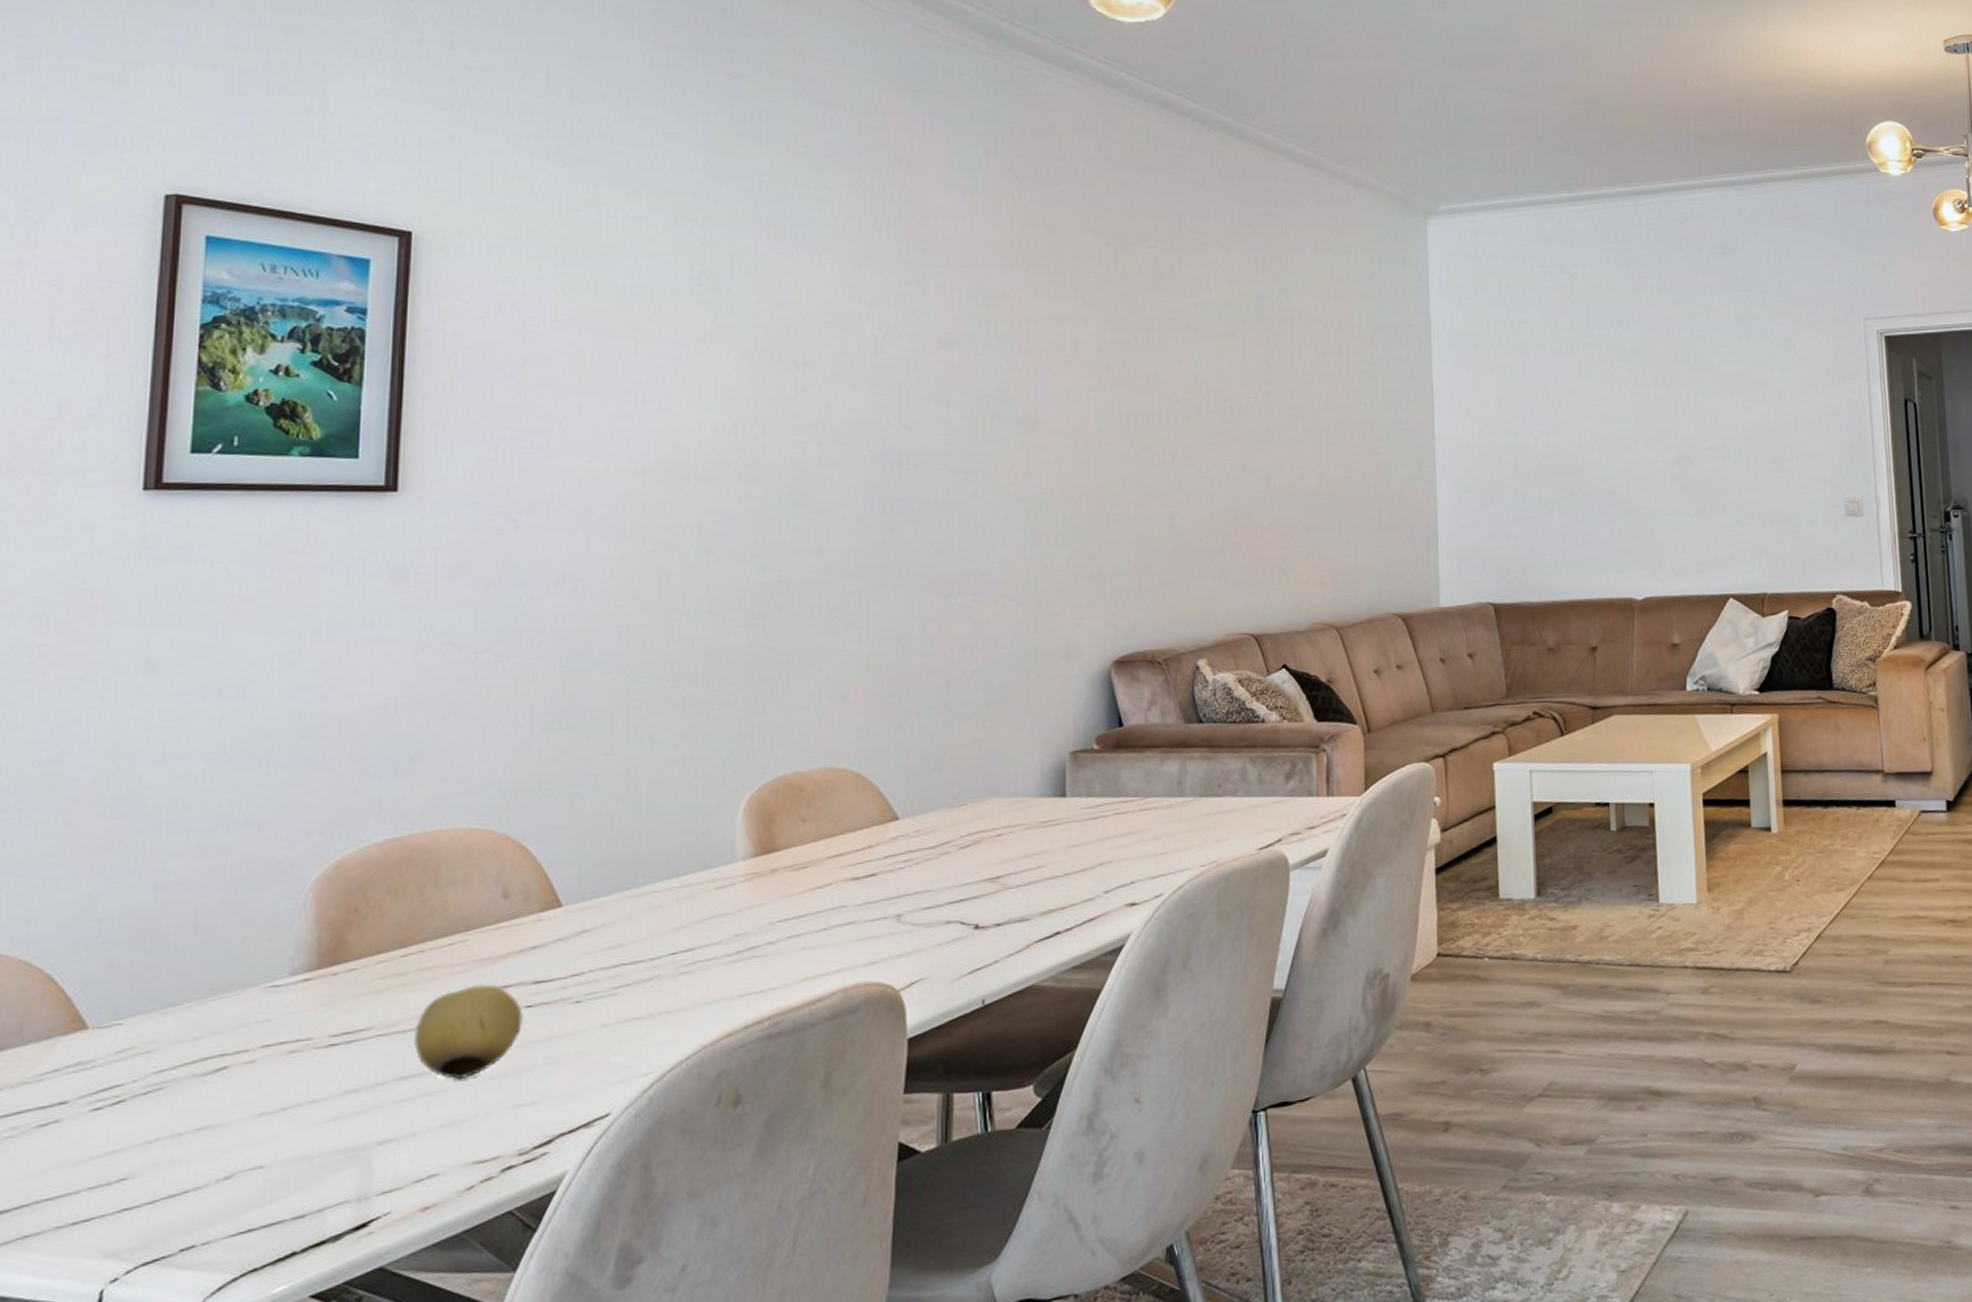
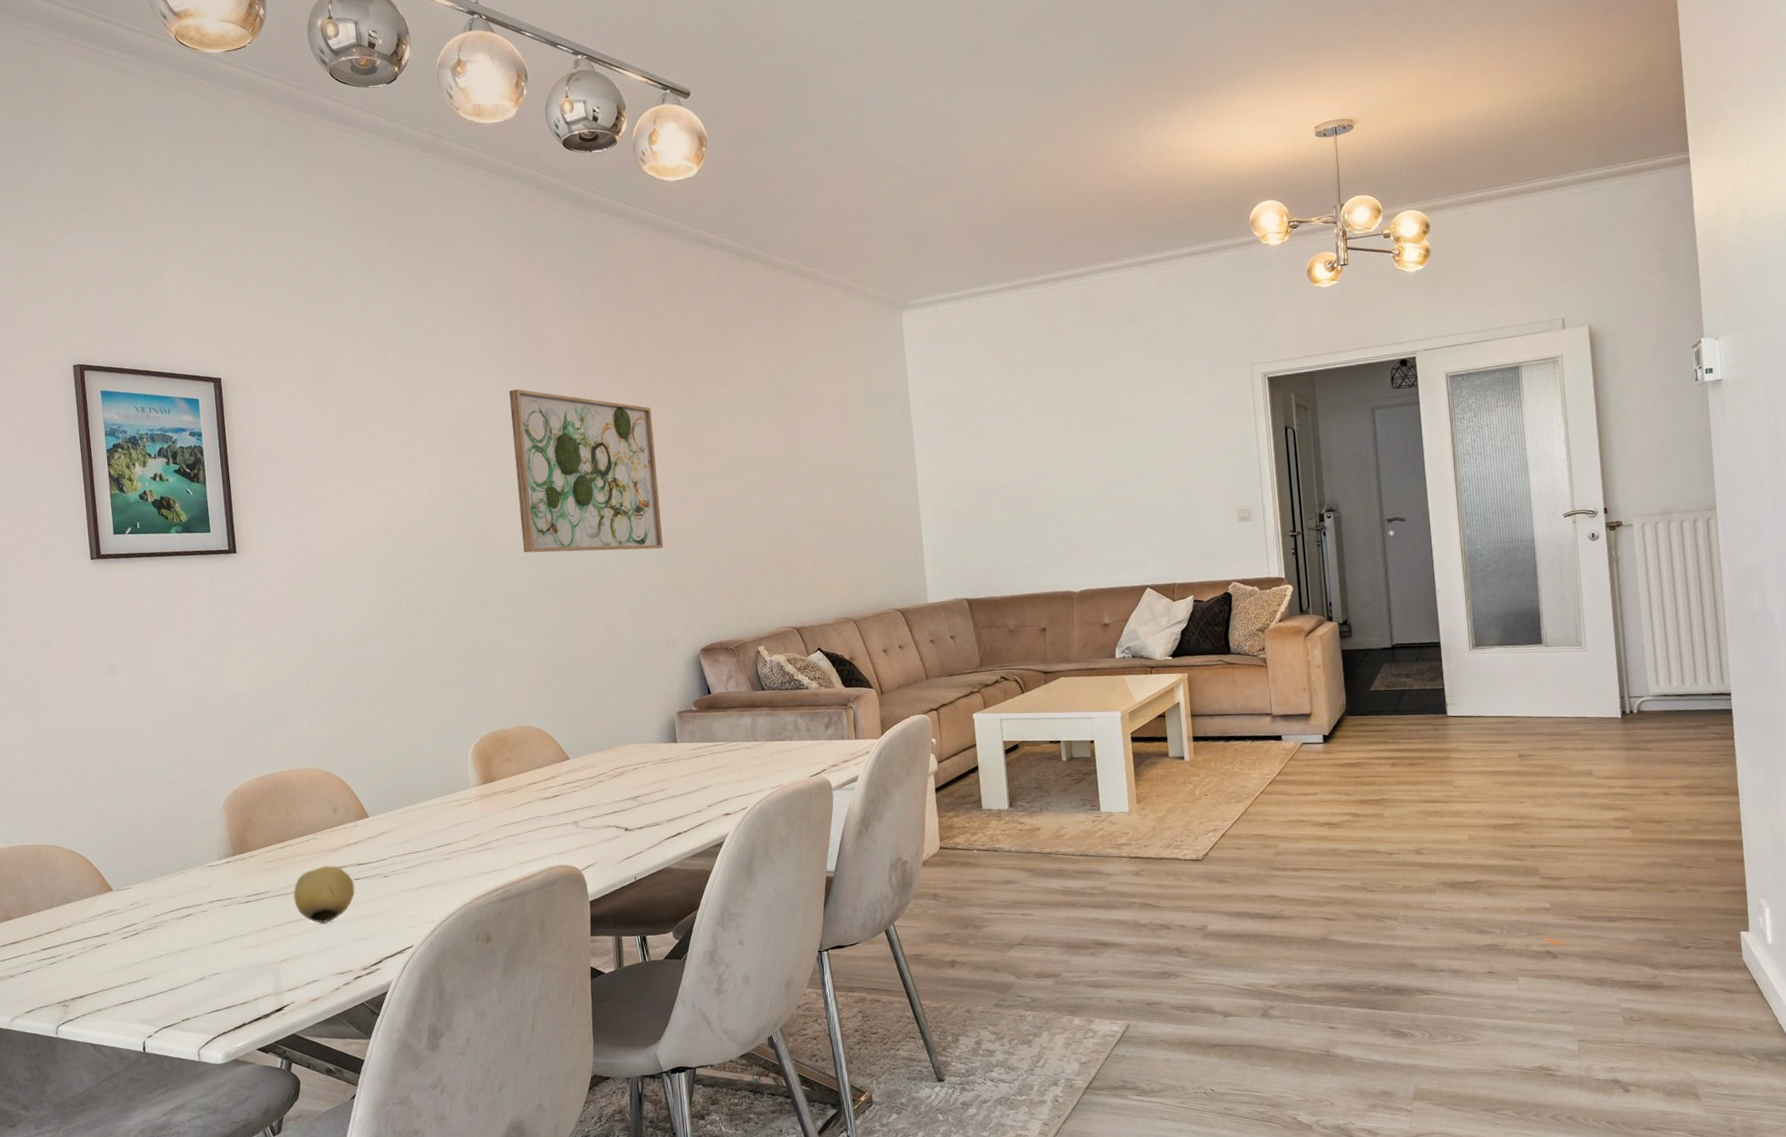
wall art: none [861,280,1072,516] -> present [508,389,664,553]

